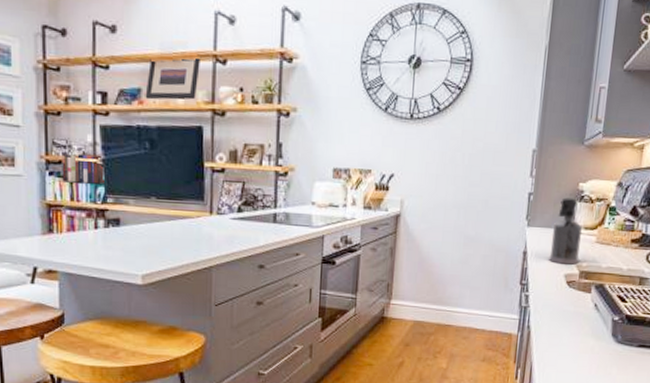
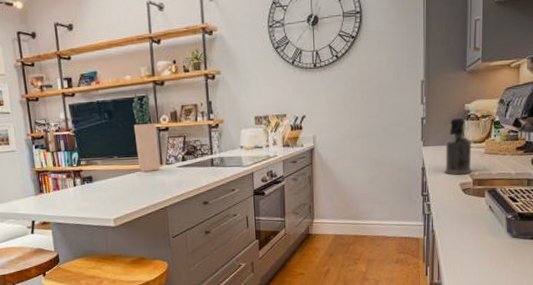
picture frame: present [145,56,202,100] -> none [100,39,141,80]
vase: none [180,118,210,221] -> present [132,89,160,172]

